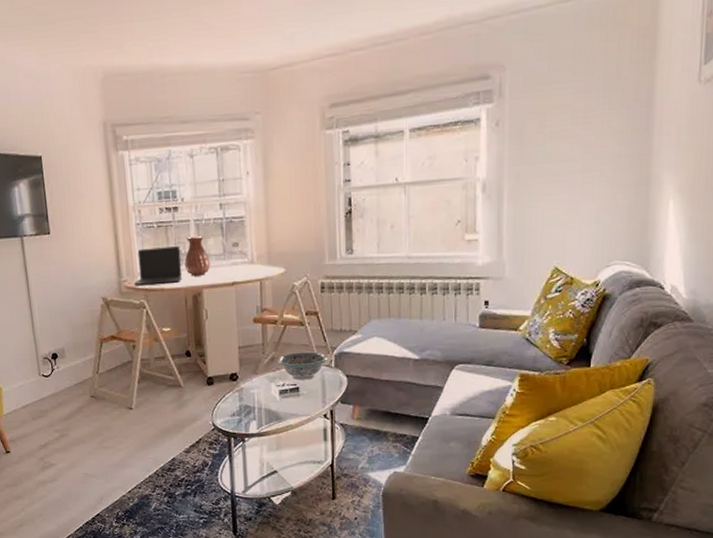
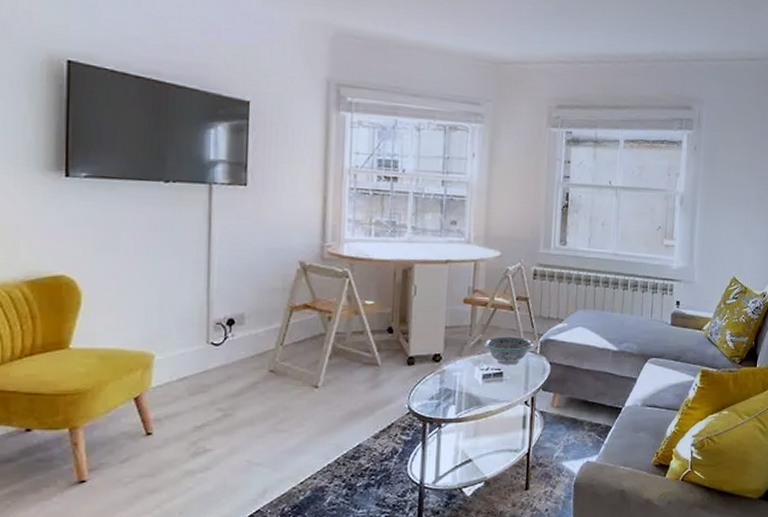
laptop: present [135,246,182,286] -> none [340,214,395,254]
vase: present [184,235,211,276] -> none [397,208,426,250]

